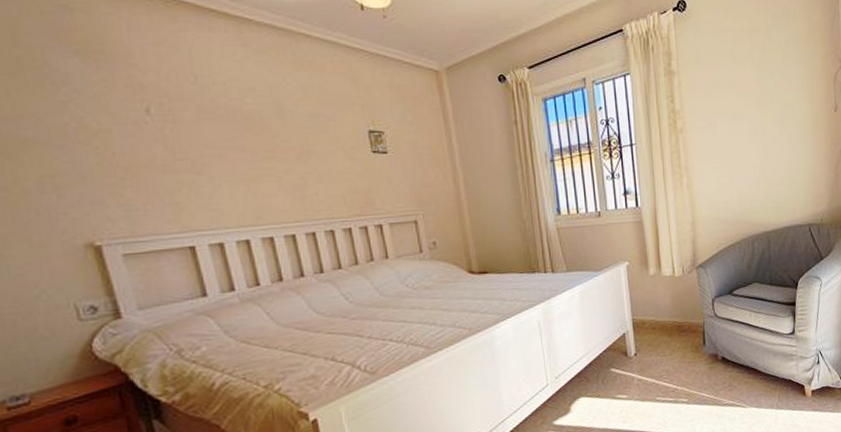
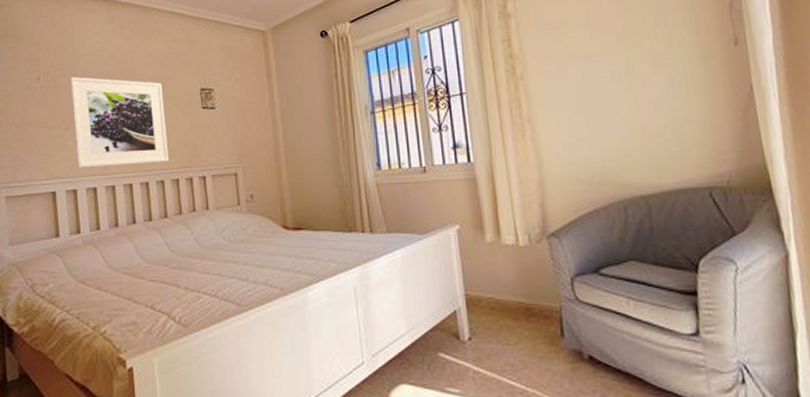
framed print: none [195,109,338,219] -> present [70,76,170,168]

